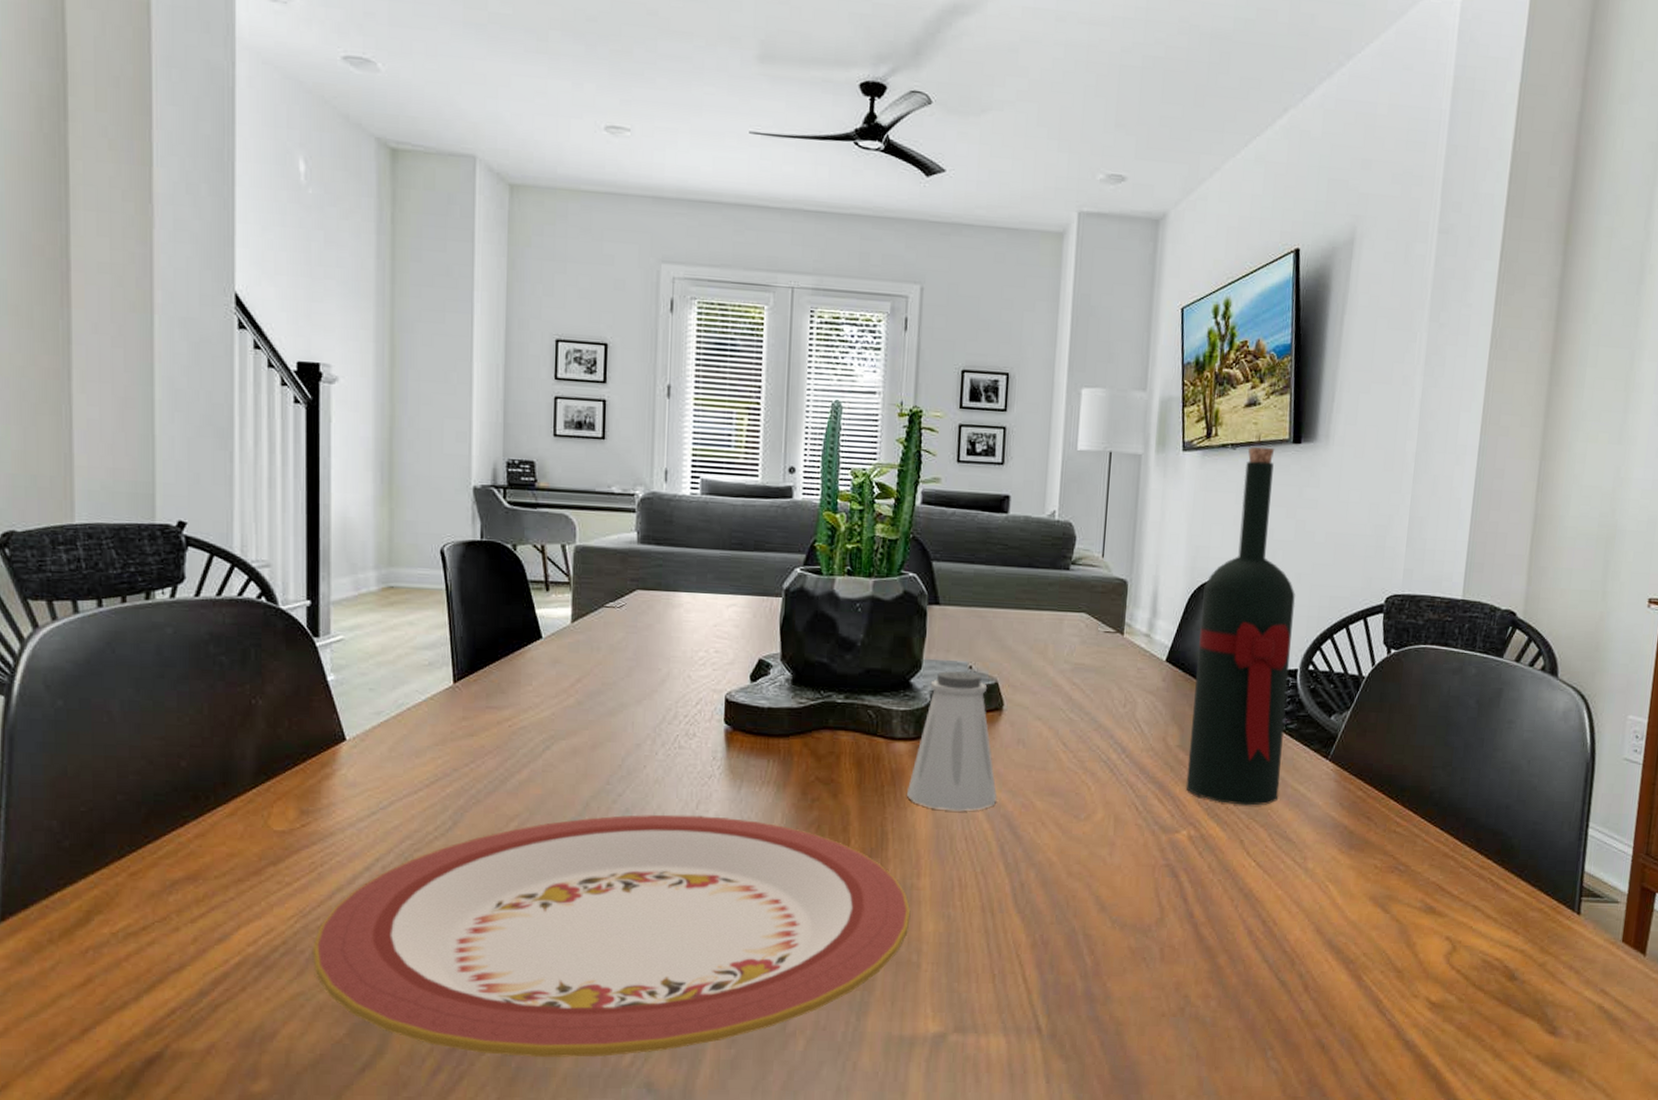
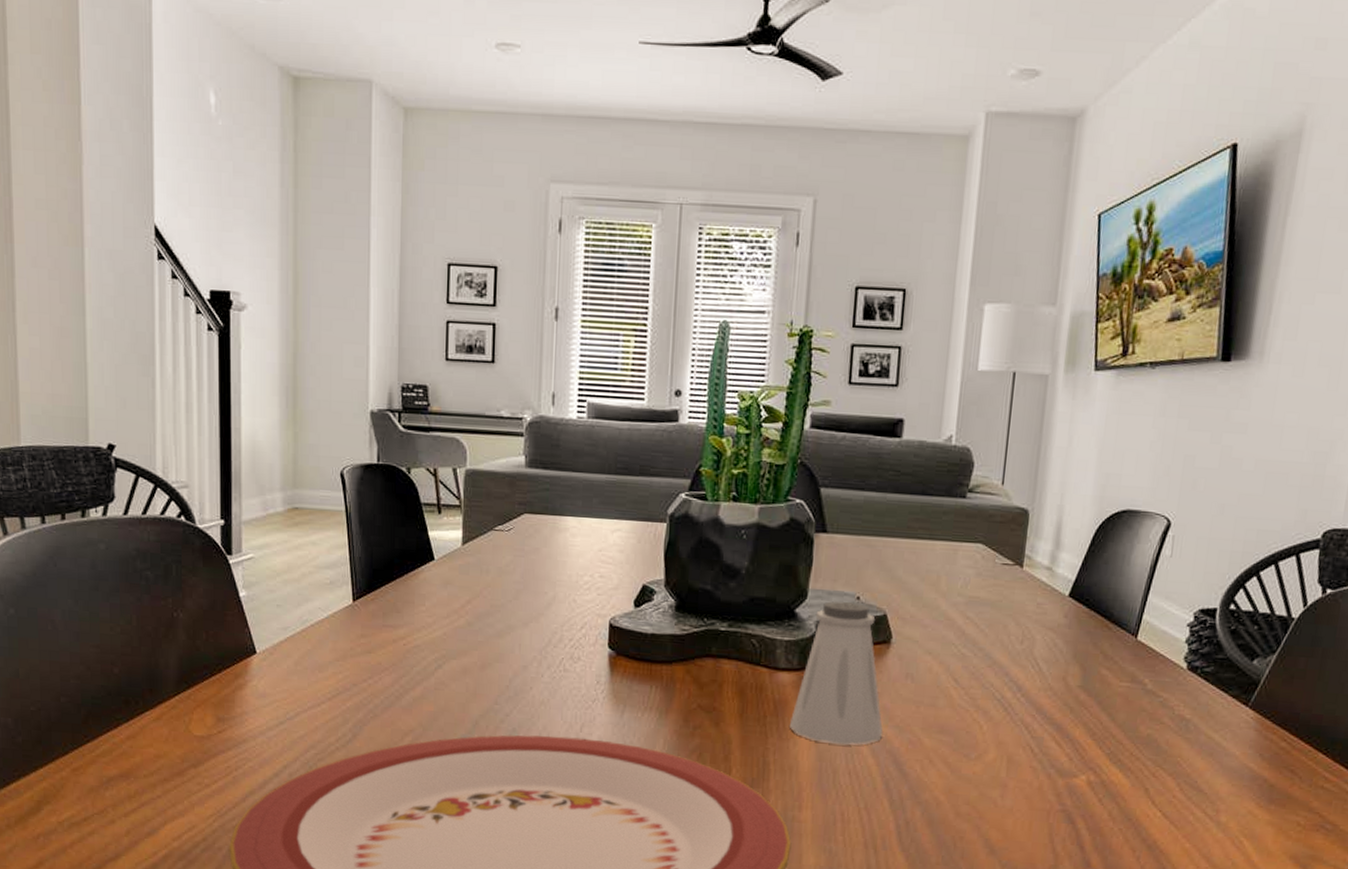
wine bottle: present [1185,446,1296,806] -> none [1086,365,1218,753]

